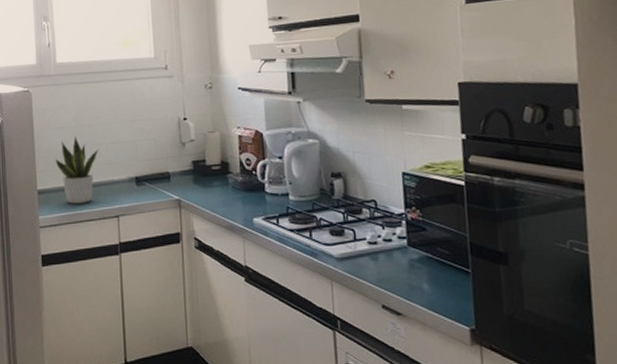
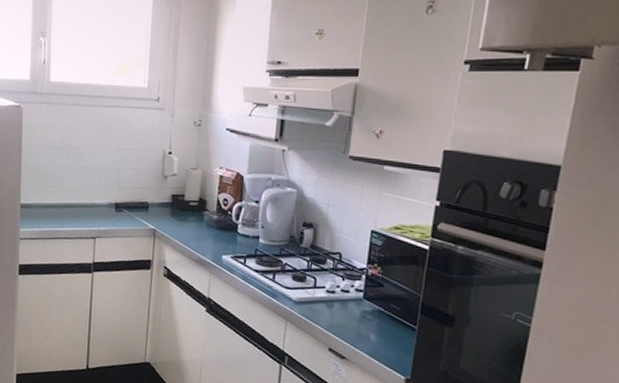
potted plant: present [55,135,99,204] -> none [40,156,84,222]

